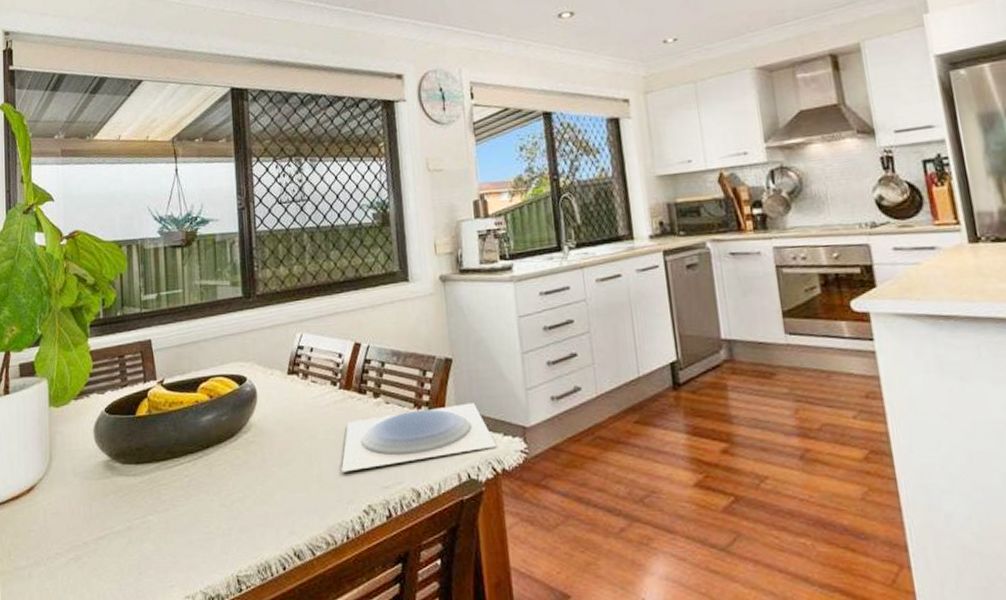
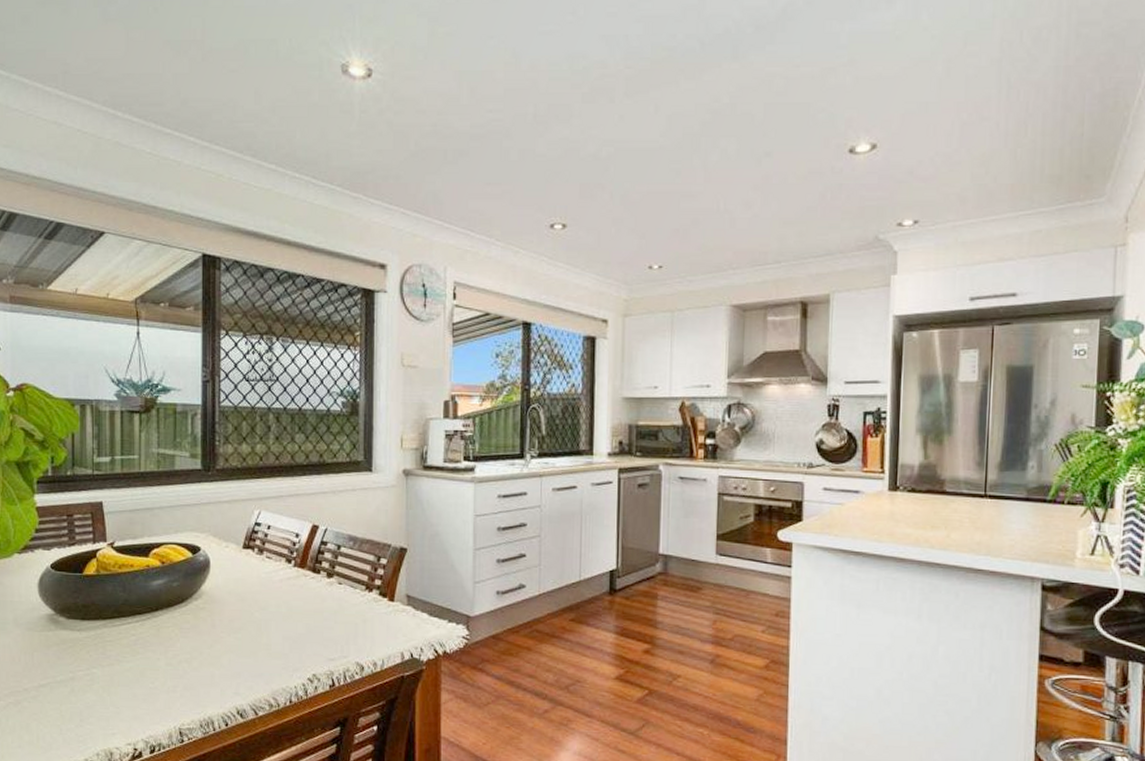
plate: present [341,403,497,472] -> none [290,590,441,643]

